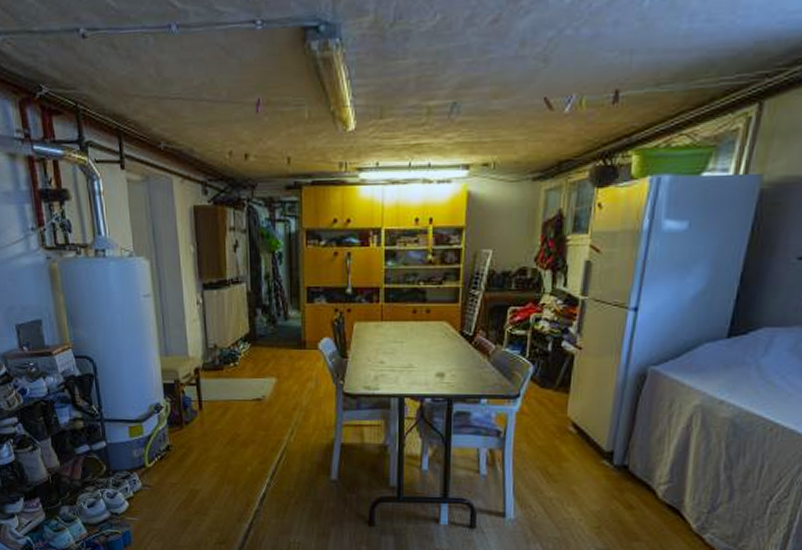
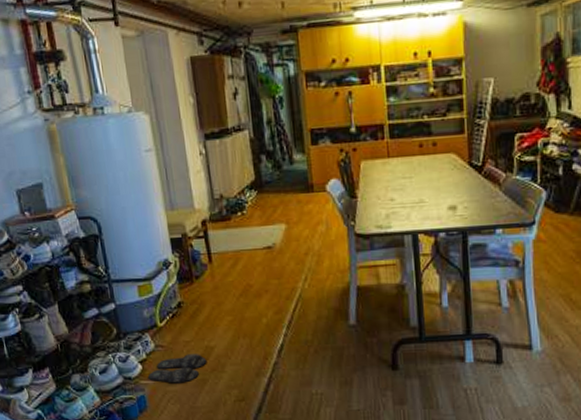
slippers: none [133,495,191,523] -> present [147,354,207,383]

